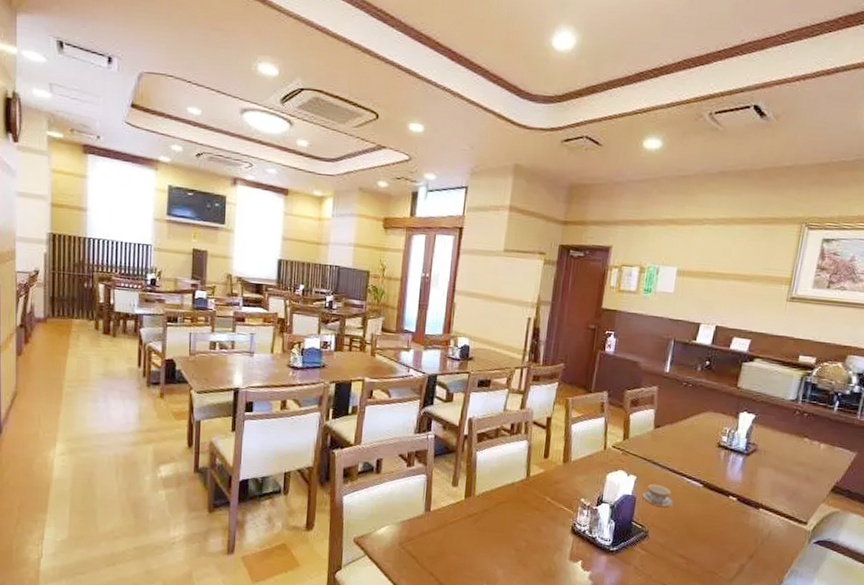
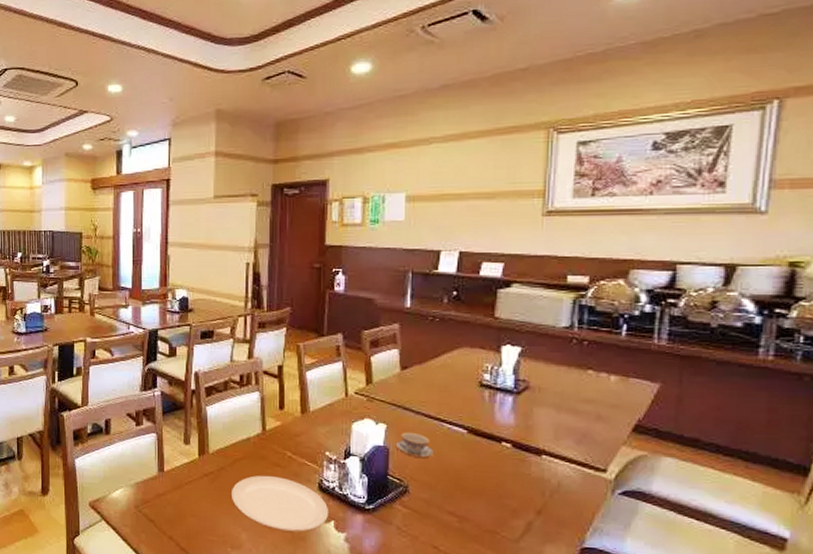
plate: none [492,517,578,570] -> present [232,475,328,533]

